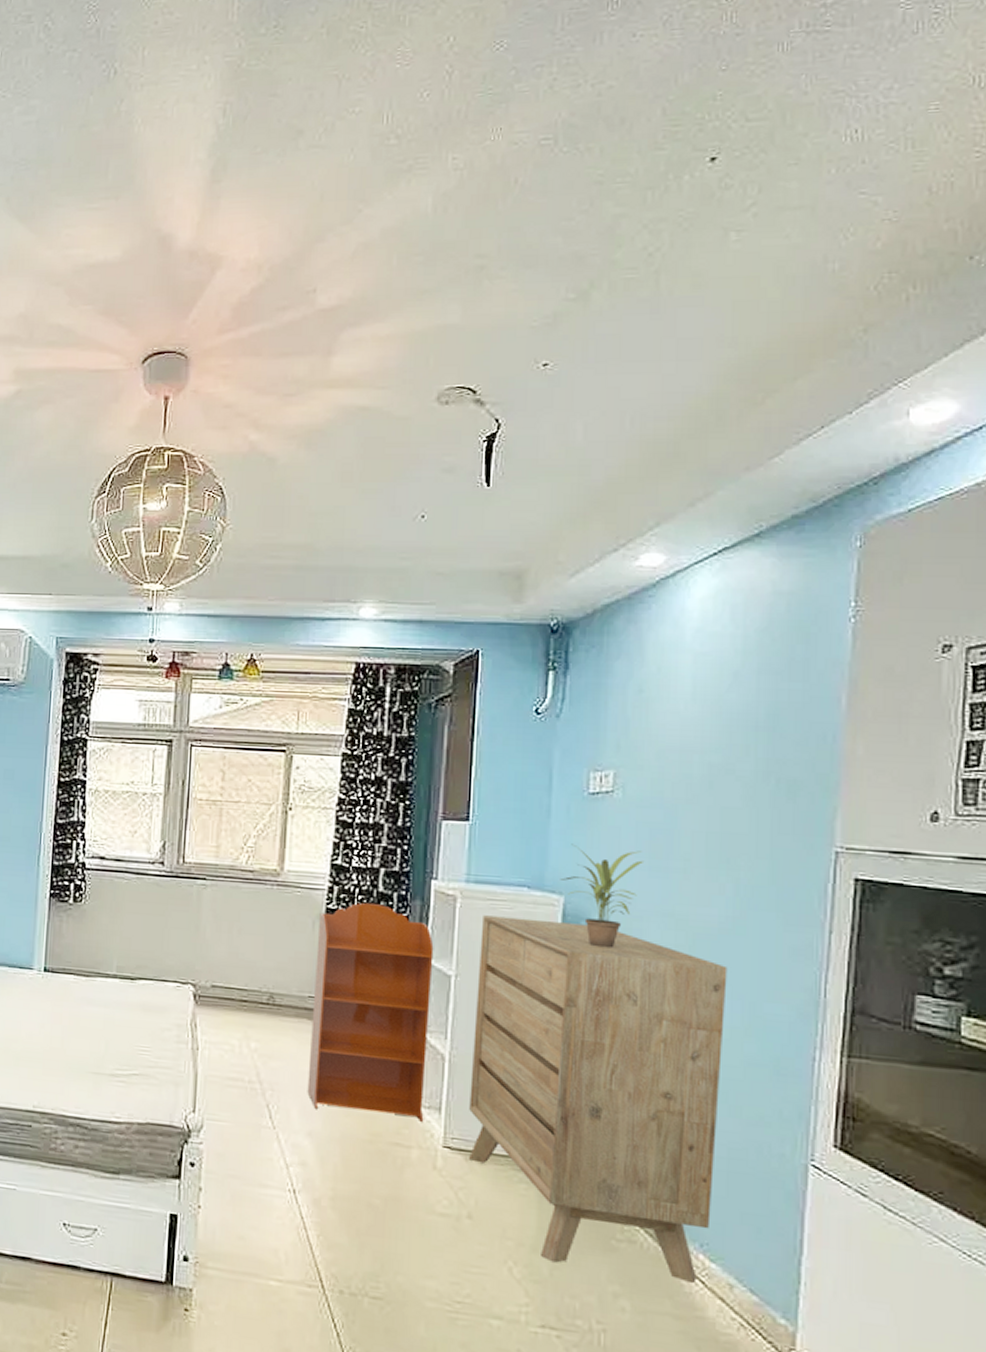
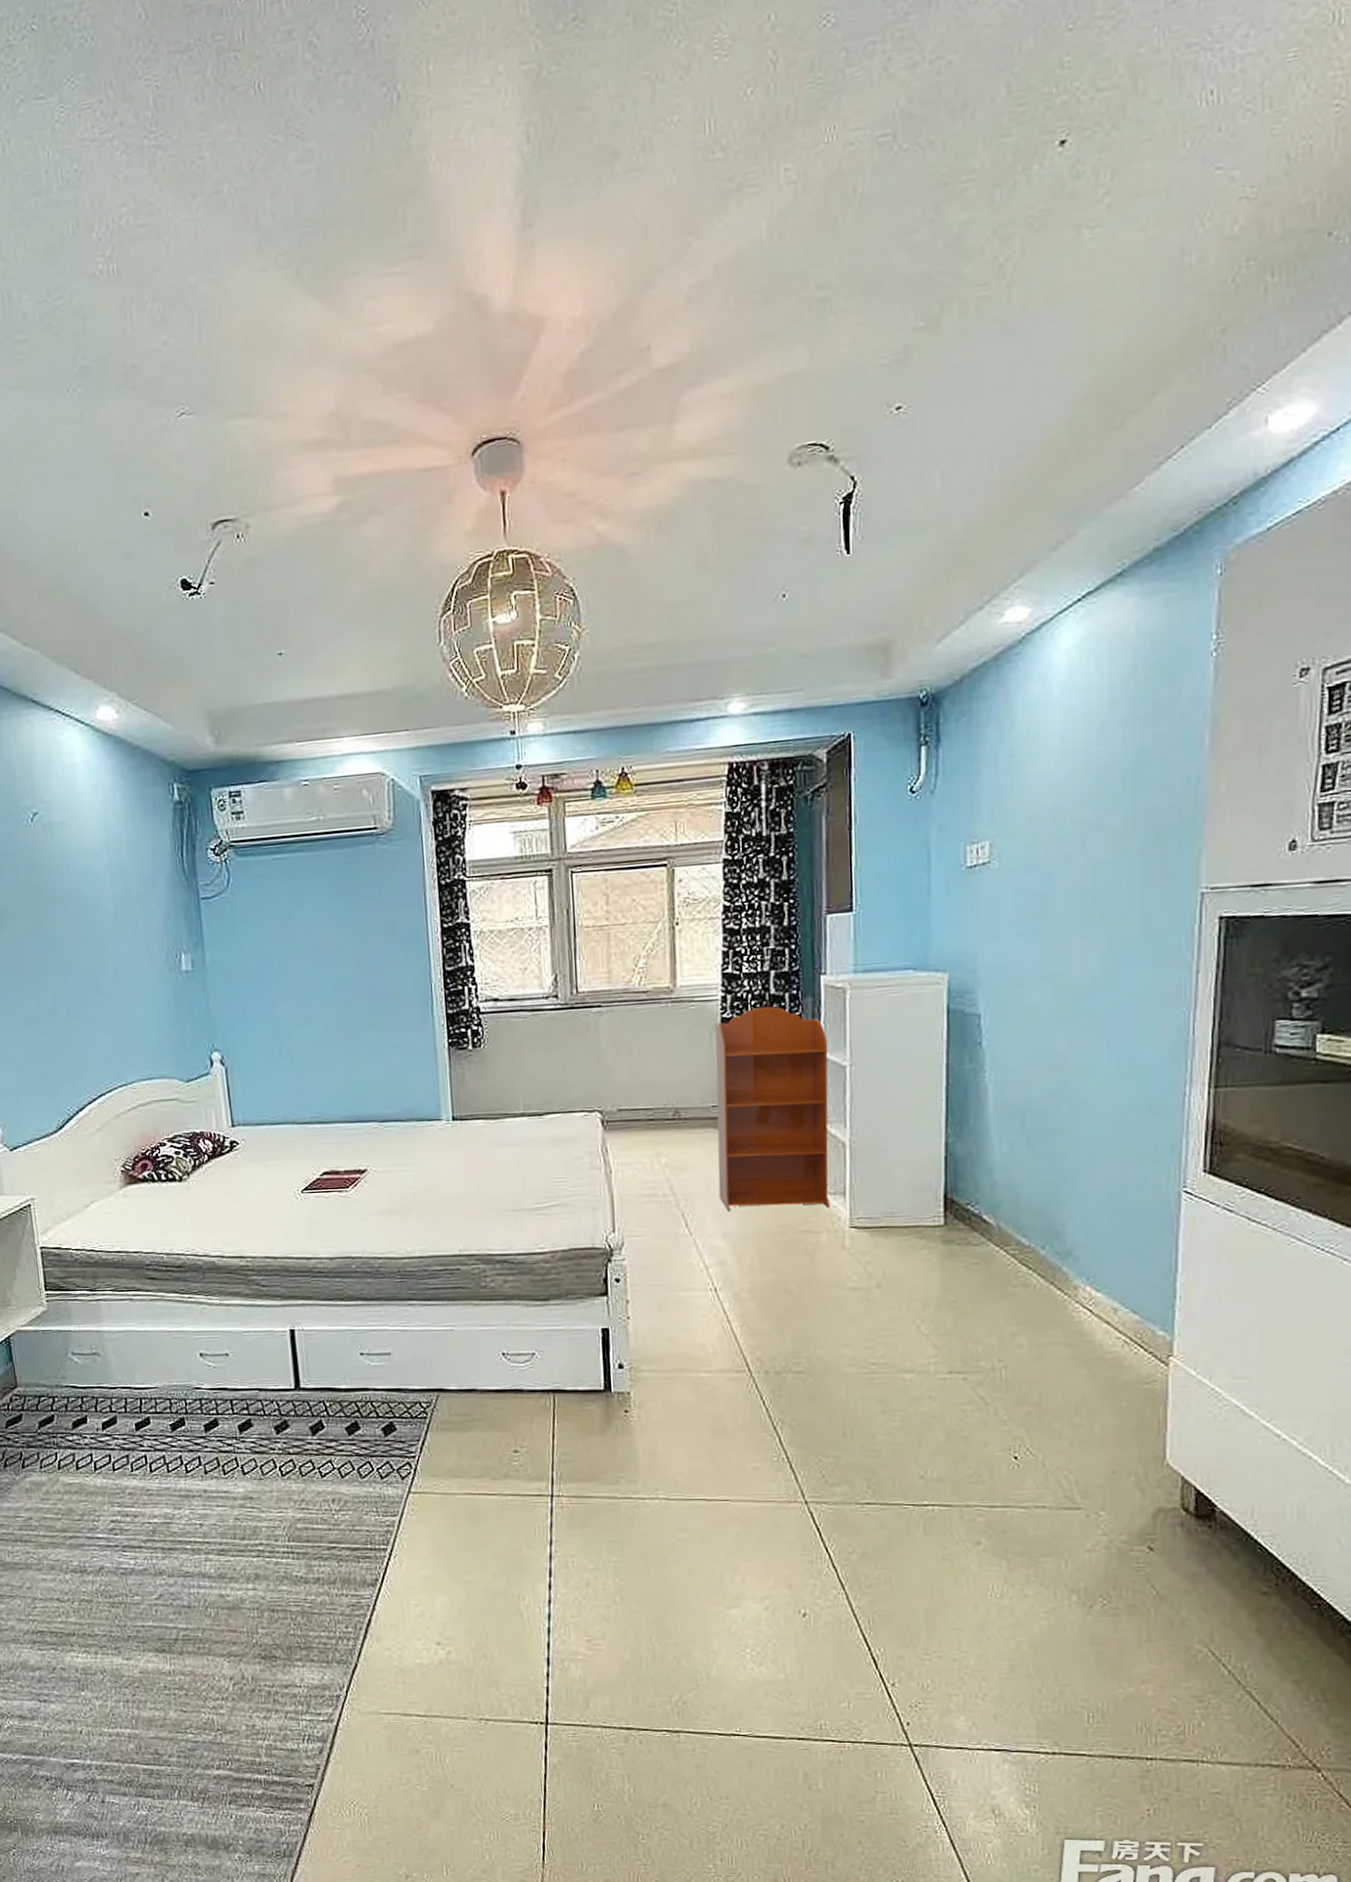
dresser: present [469,915,728,1284] -> none [871,998,1104,1315]
potted plant: present [560,843,645,948] -> none [943,918,1023,1019]

